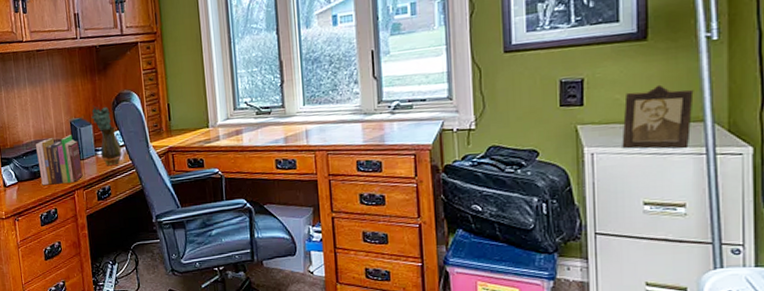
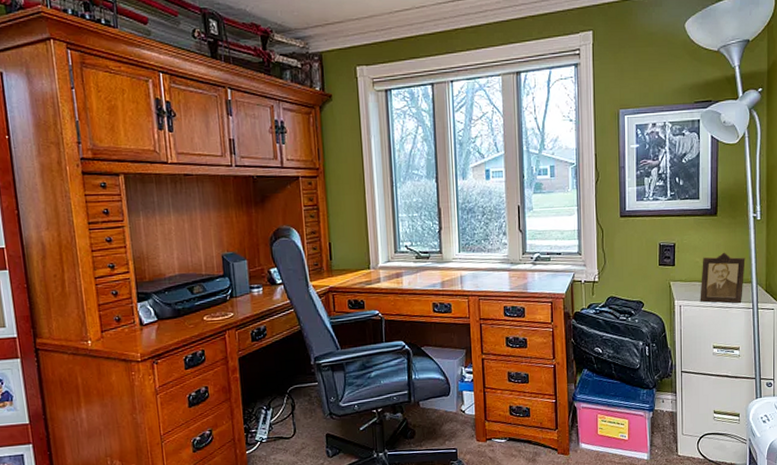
books: present [36,135,83,185] -> none [181,270,236,324]
vase: present [91,105,122,166] -> none [246,239,279,305]

